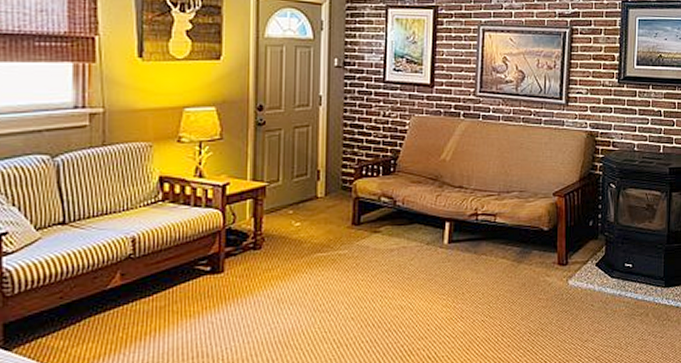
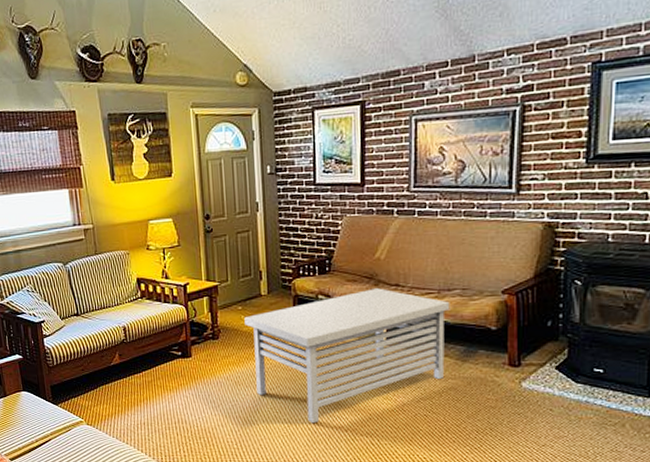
coffee table: none [295,190,509,342] -> present [244,288,450,424]

